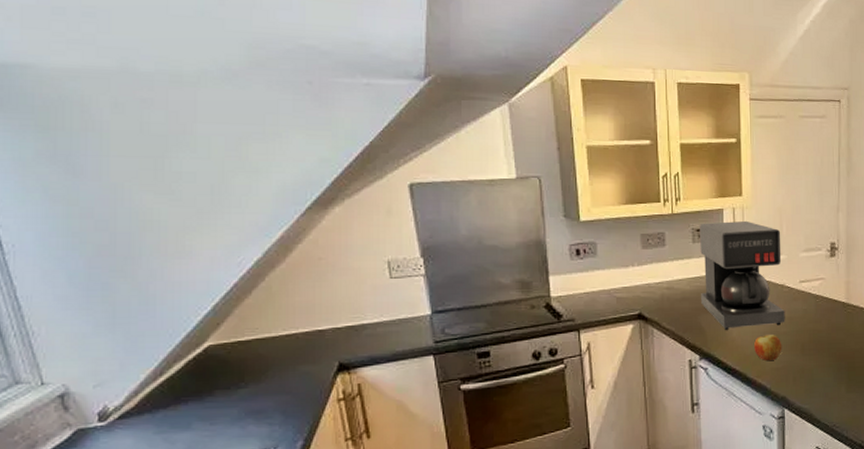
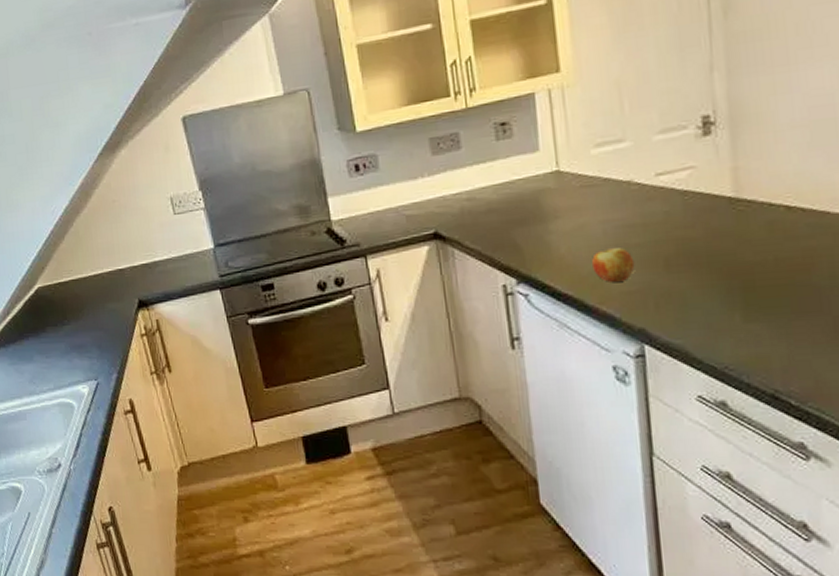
coffee maker: present [699,220,785,330] -> none [503,103,637,246]

